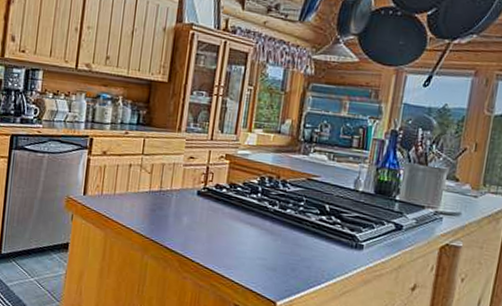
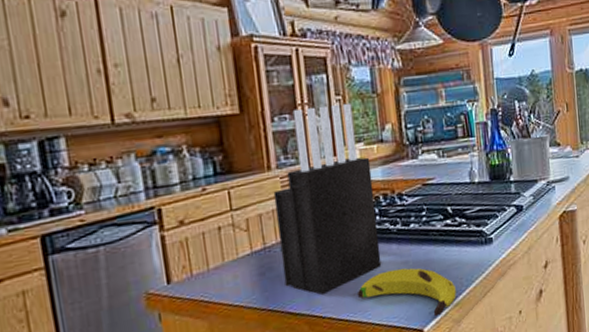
knife block: none [169,88,265,242] -> present [273,102,382,295]
banana: none [225,241,316,296] -> present [356,267,457,317]

